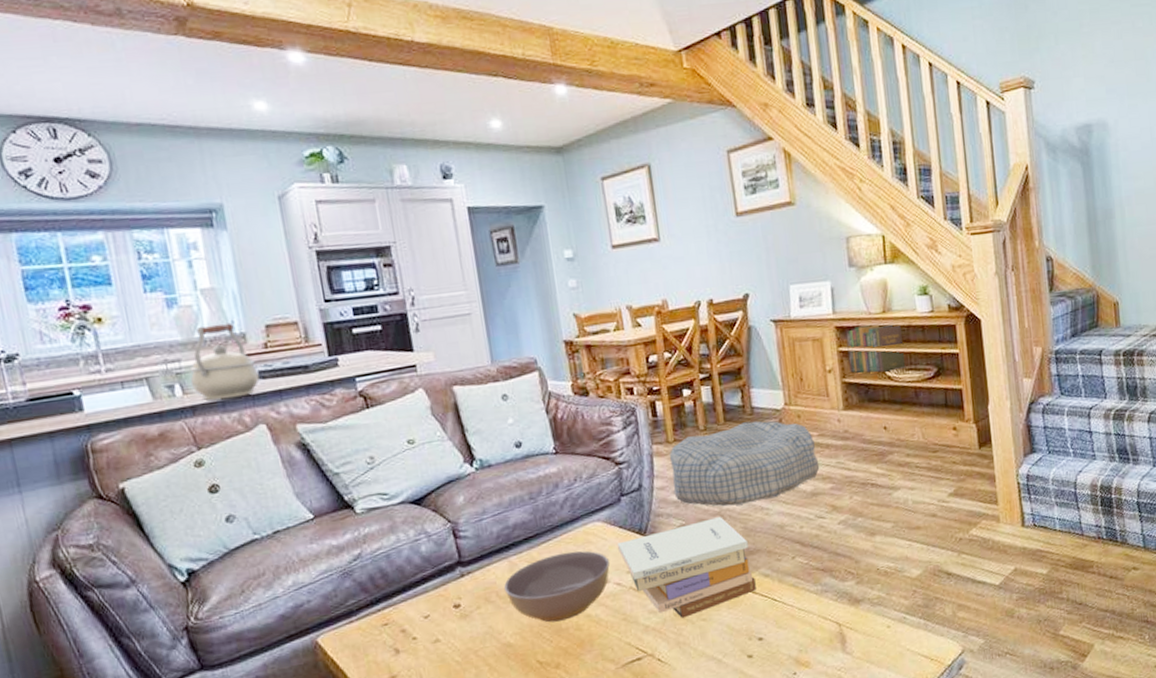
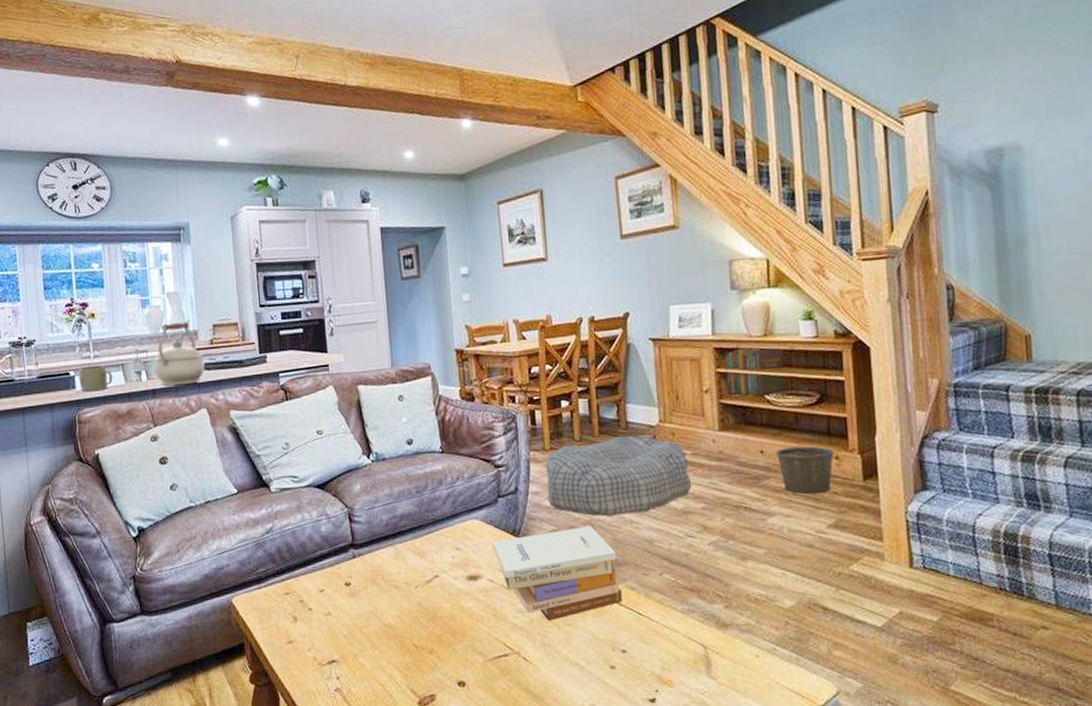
mug: none [85,380,136,415] -> present [78,365,113,393]
bowl: present [503,550,610,623] -> none [388,545,484,610]
basket: none [898,419,952,466] -> present [775,446,834,494]

